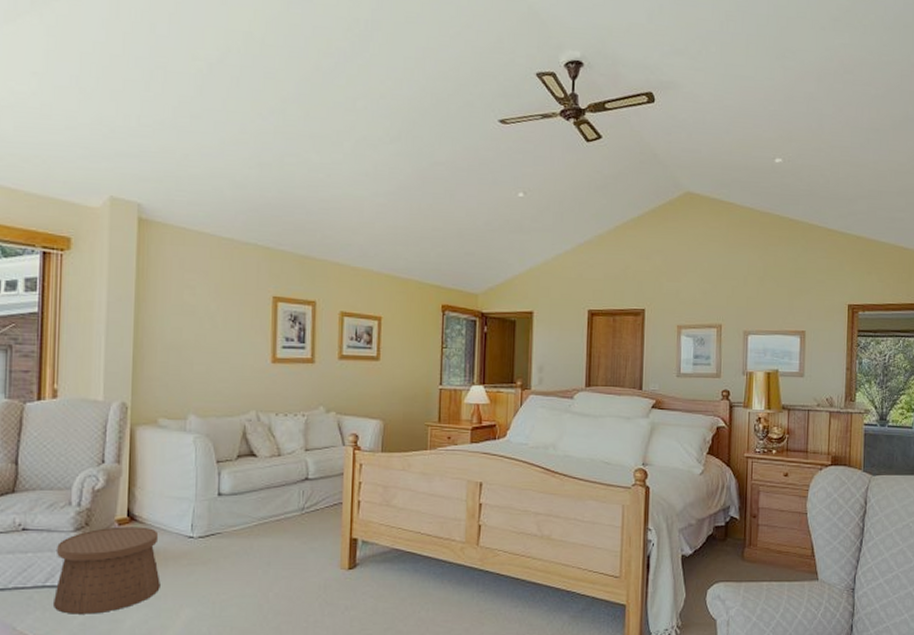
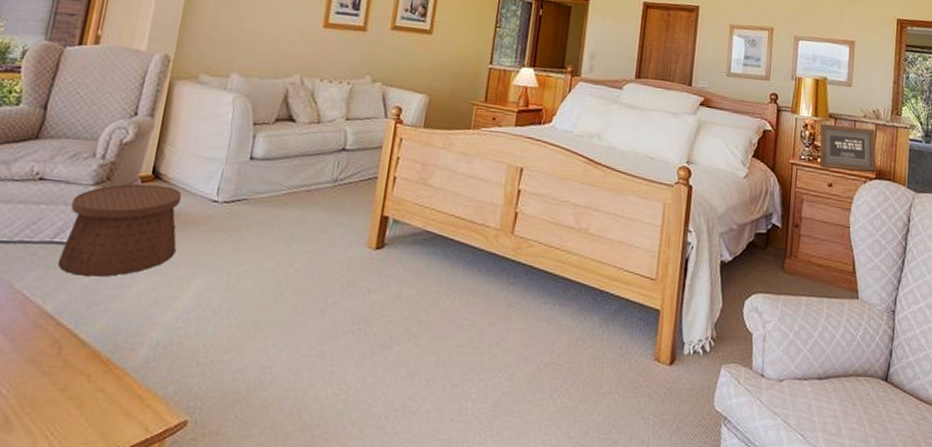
picture frame: none [773,415,832,459] -> present [819,123,877,173]

